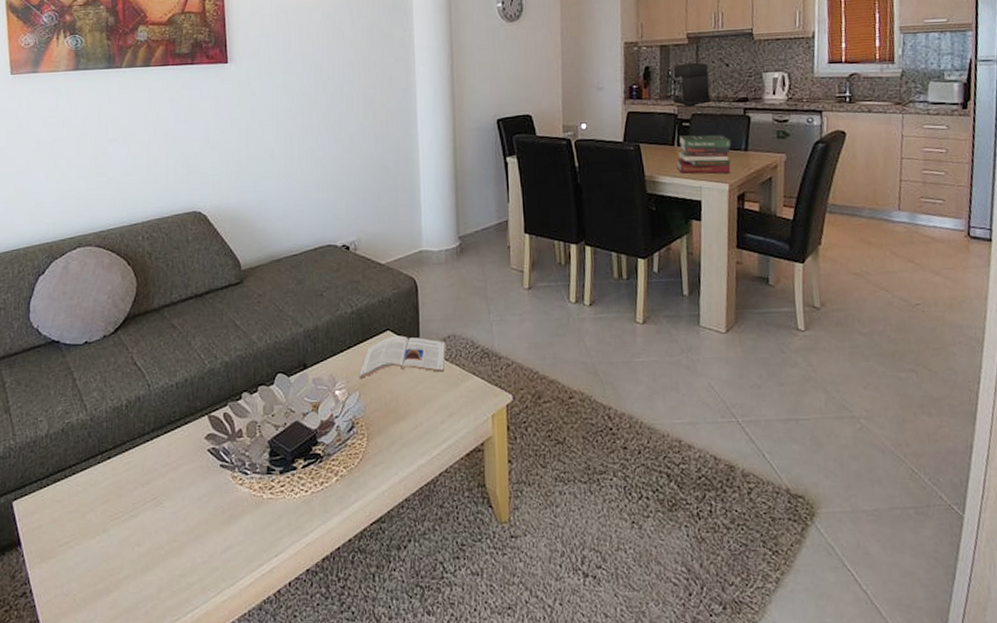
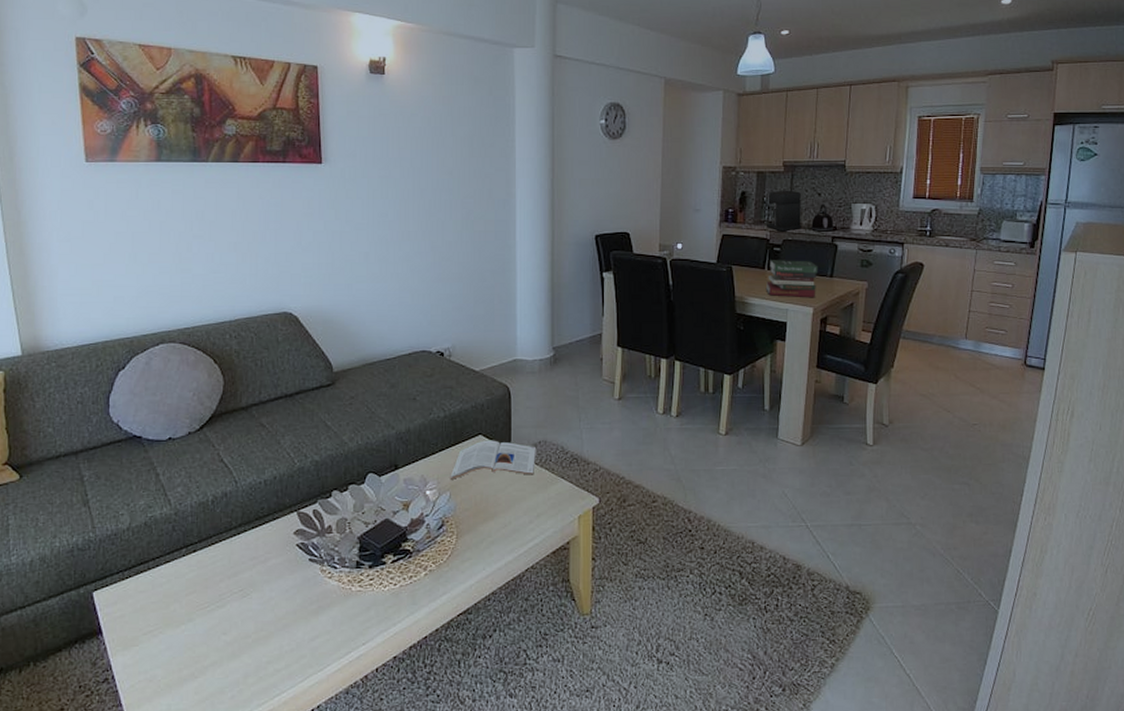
kettle: none [721,74,746,105] -> present [811,204,834,233]

